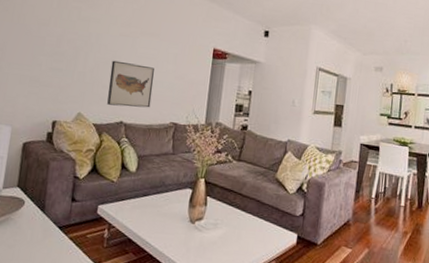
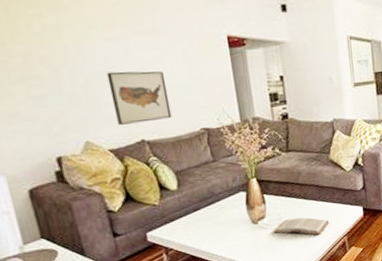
book: none [206,227,262,251] -> present [273,217,330,235]

